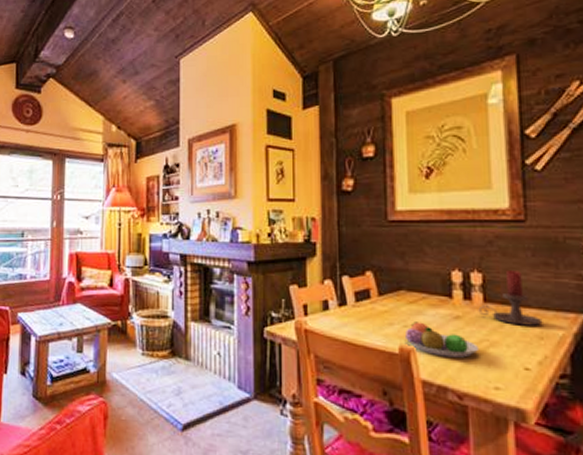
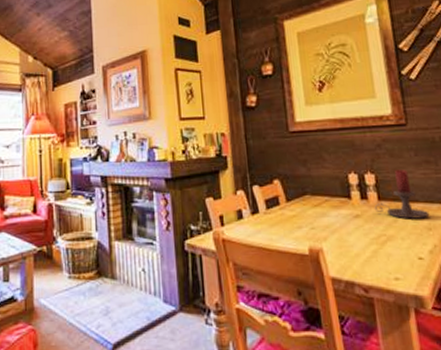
fruit bowl: present [404,322,478,358] -> none [312,223,378,254]

